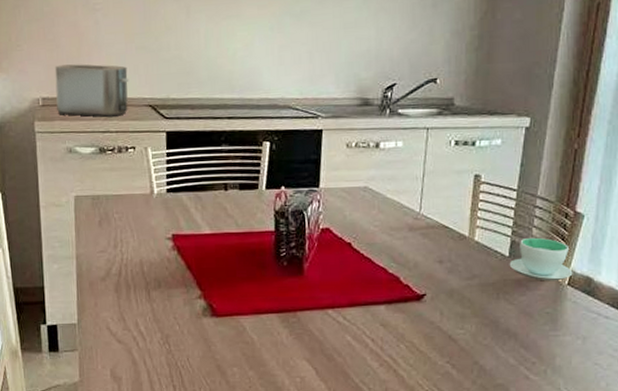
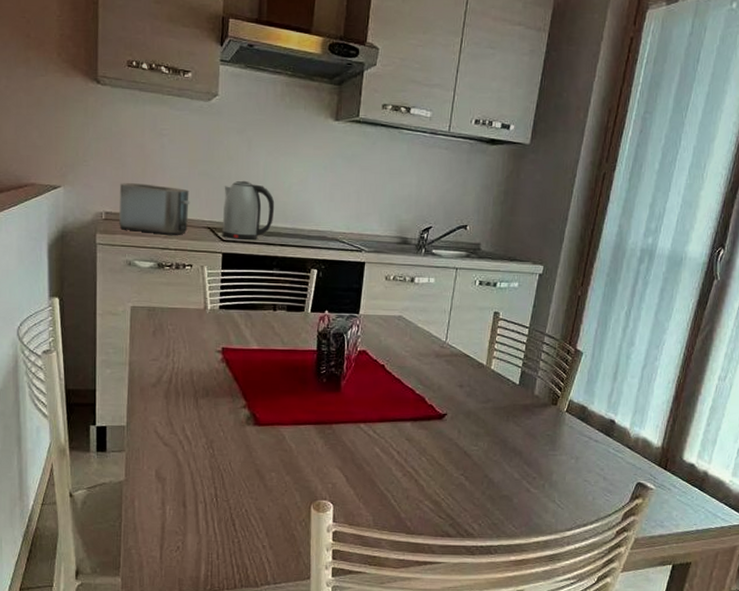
kettle: none [163,50,220,116] -> present [222,180,275,241]
cup: present [509,237,573,281] -> none [518,369,571,408]

